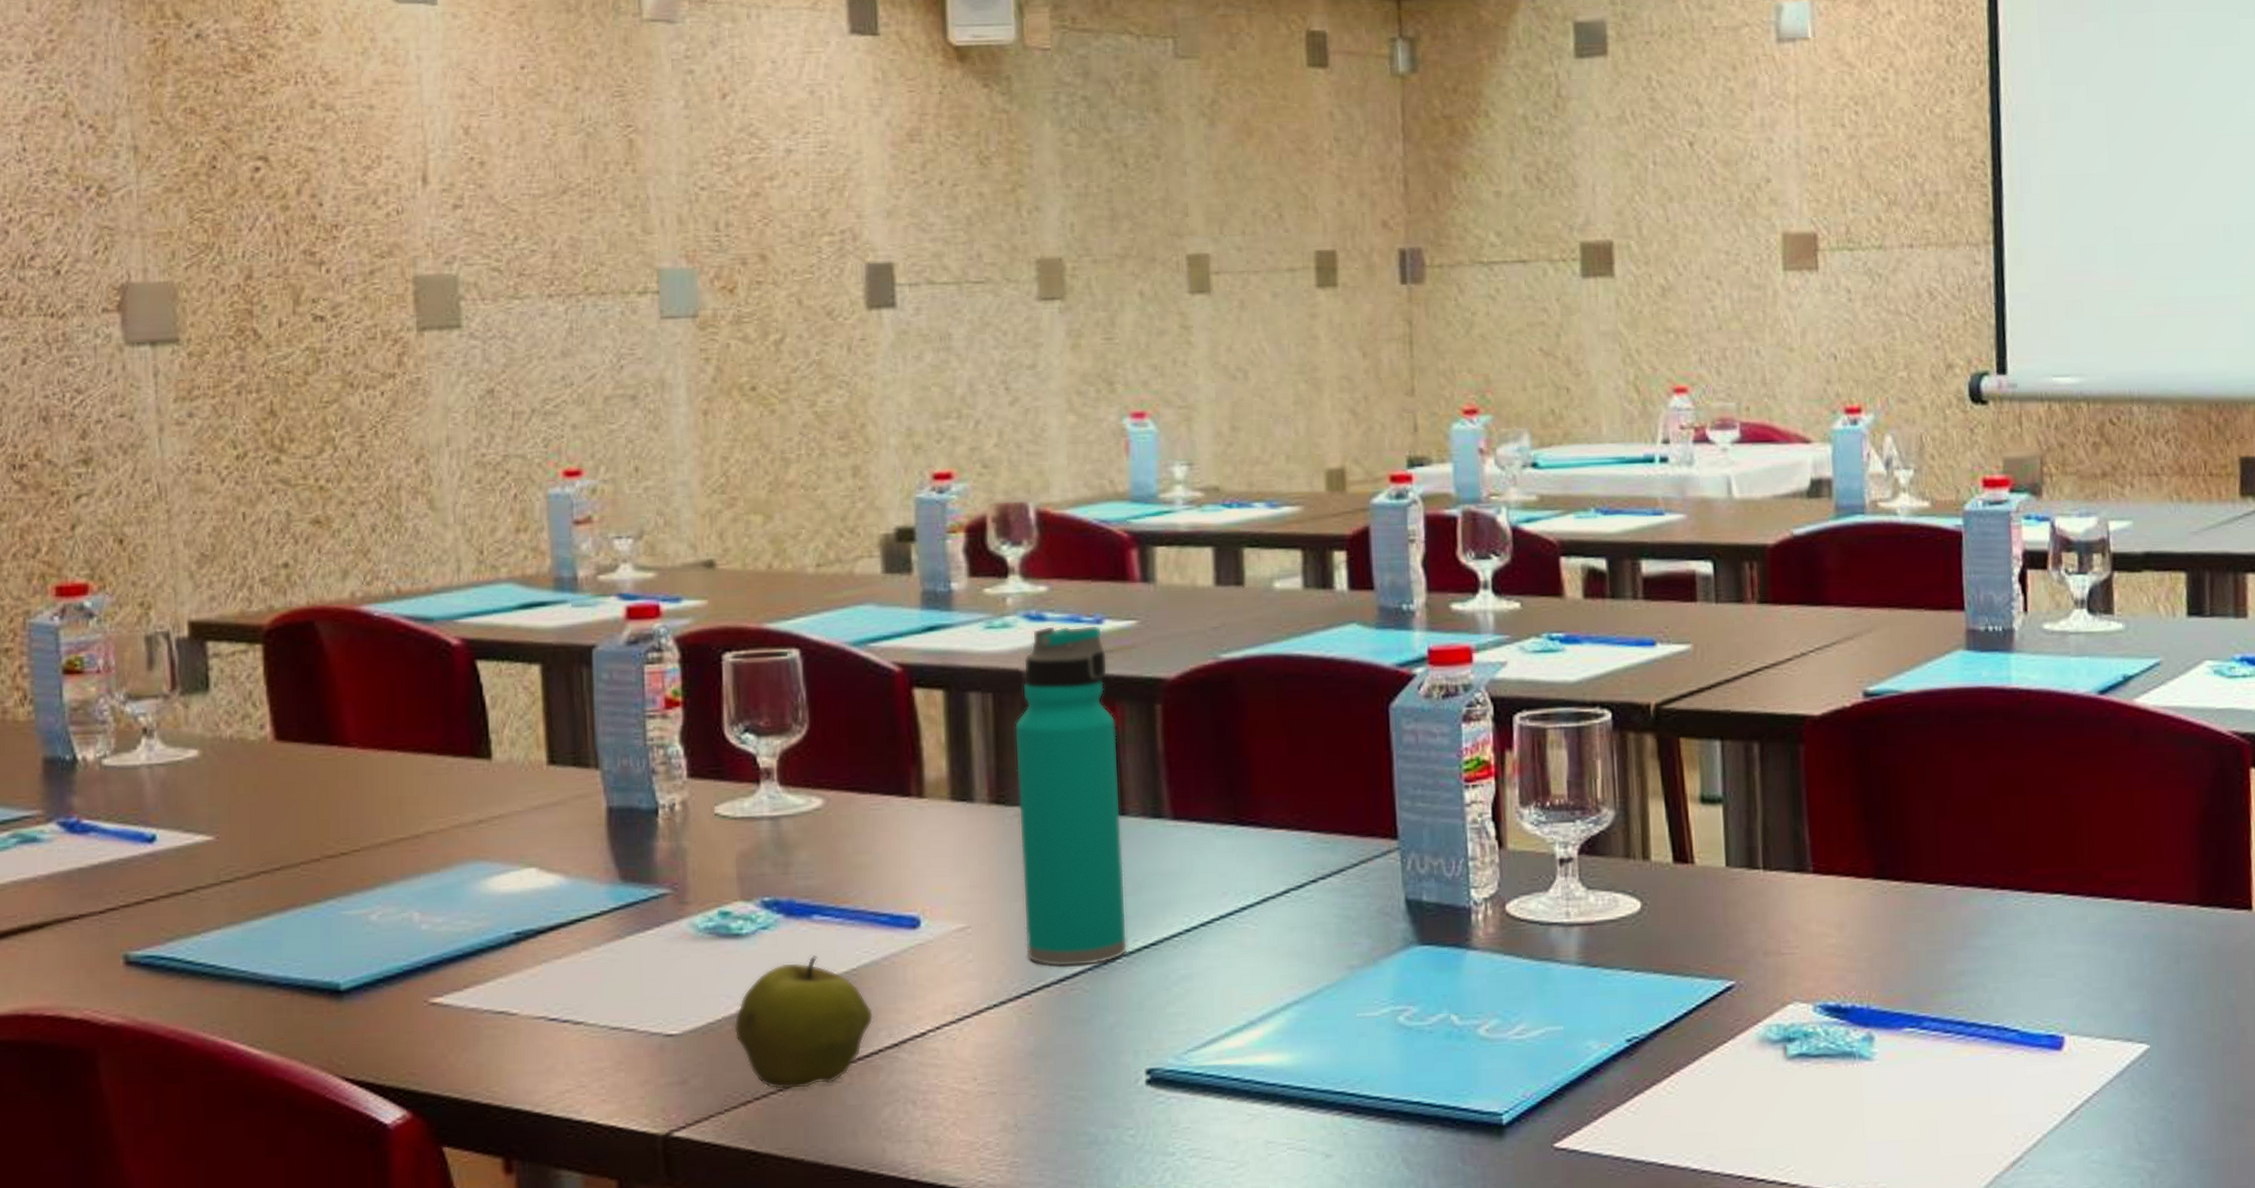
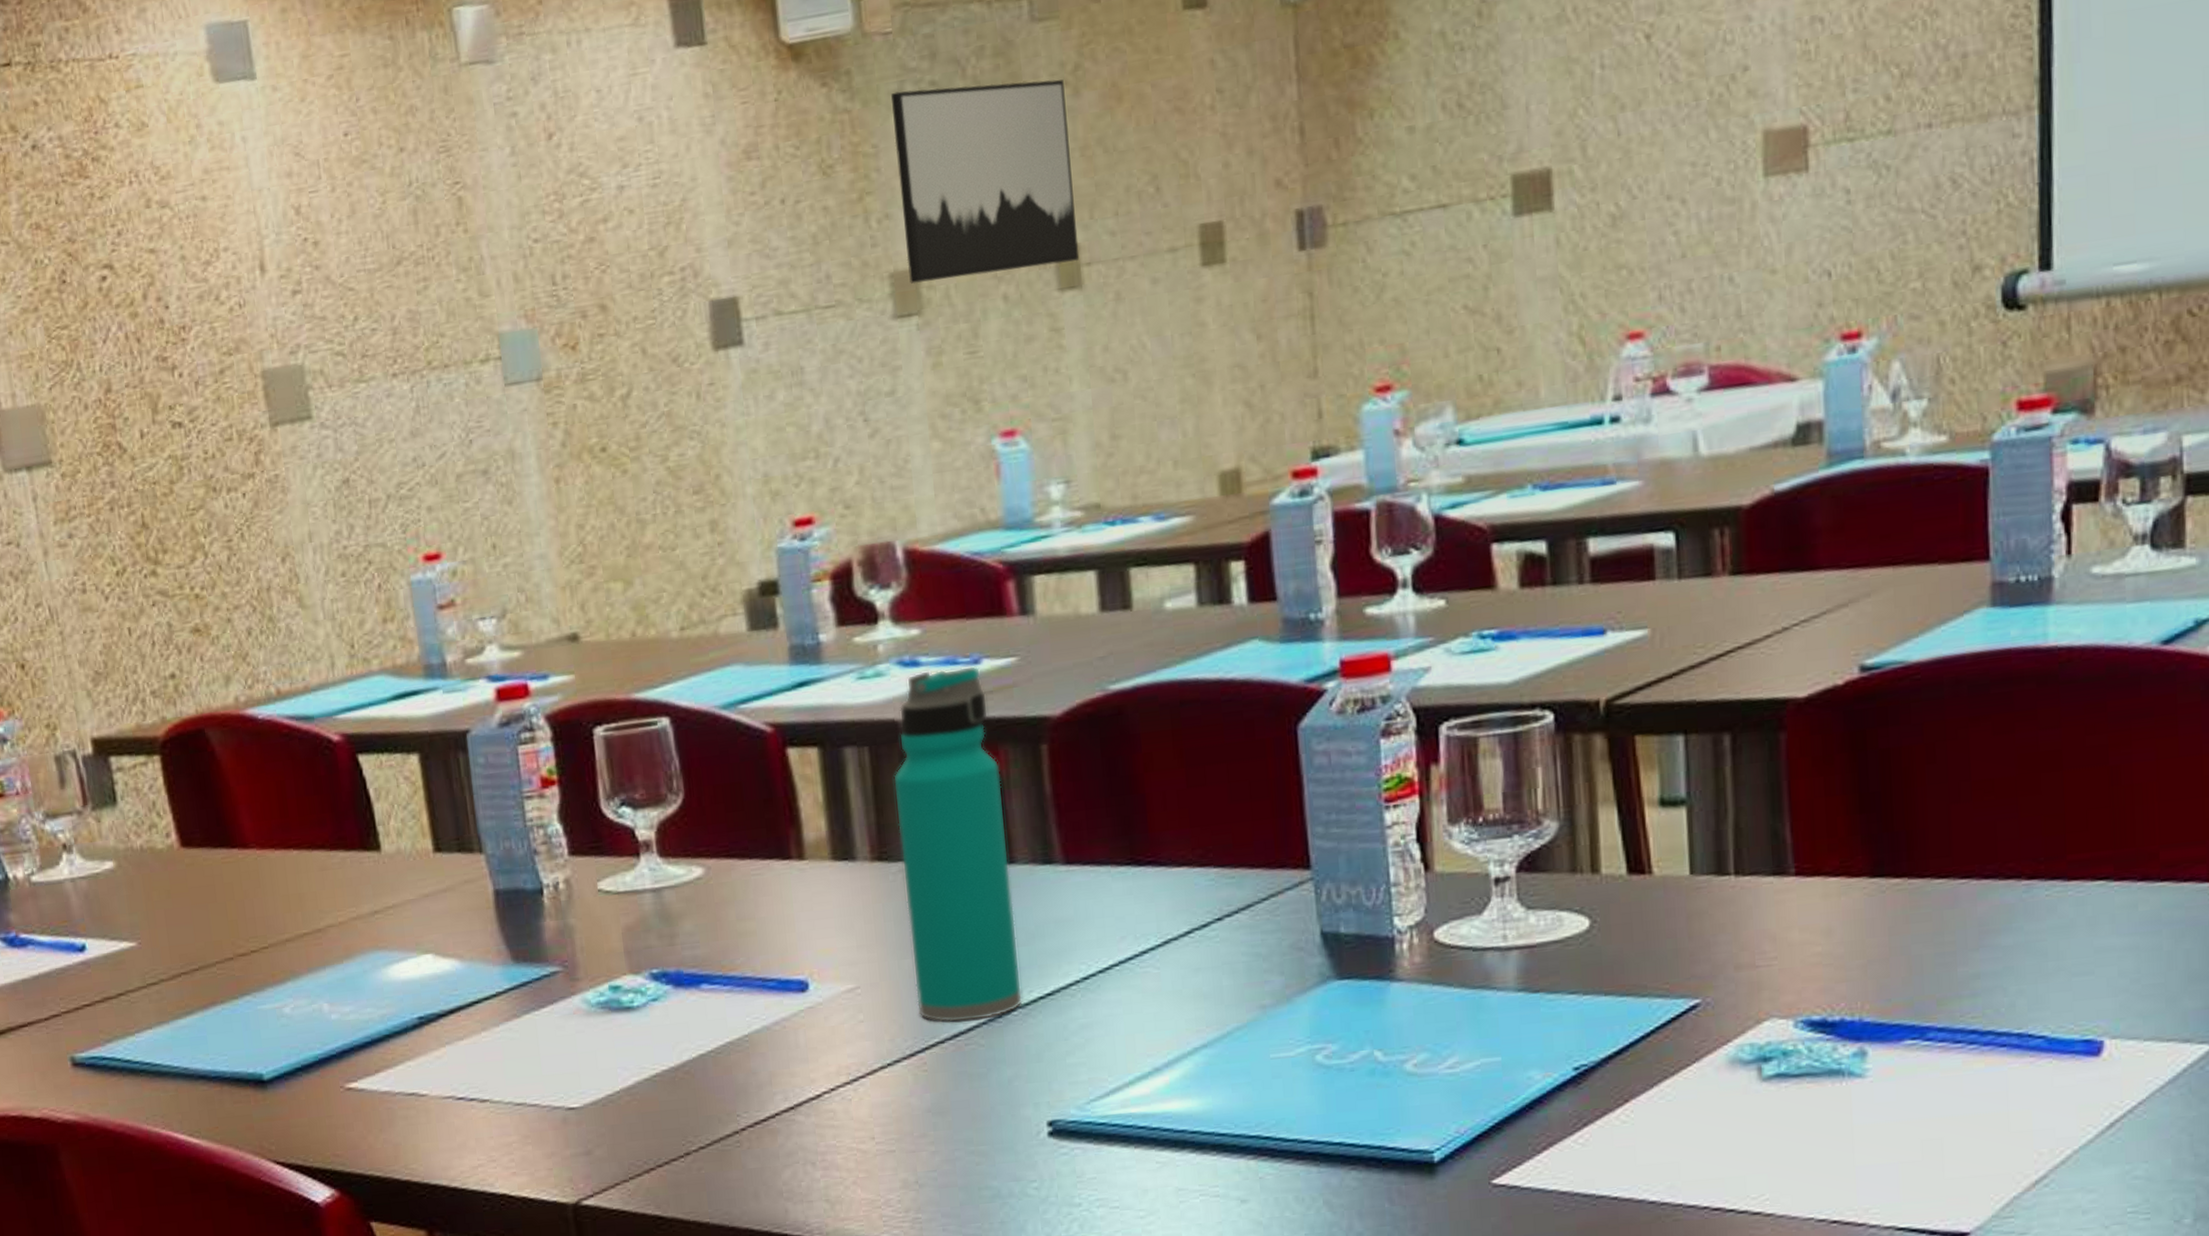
apple: present [734,956,874,1090] -> none [632,1024,768,1157]
wall art: none [1047,101,1208,272] -> present [891,79,1079,284]

